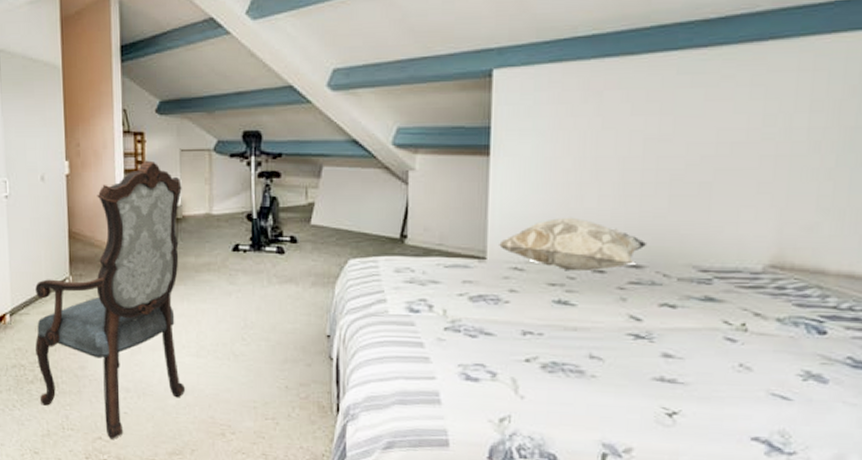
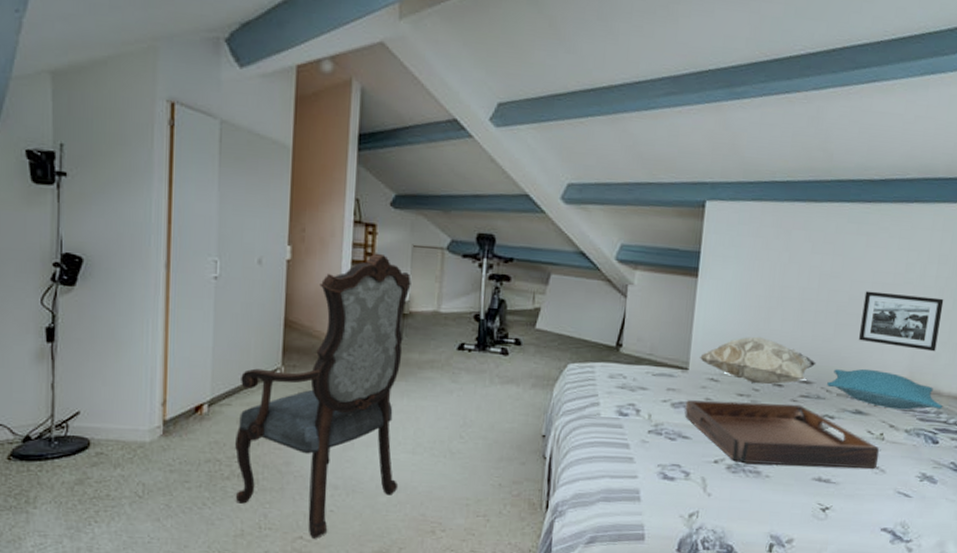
serving tray: none [485,292,742,366] -> present [684,400,880,469]
pillow: none [663,247,829,294] -> present [827,368,942,410]
picture frame: none [703,153,822,221] -> present [859,291,944,352]

